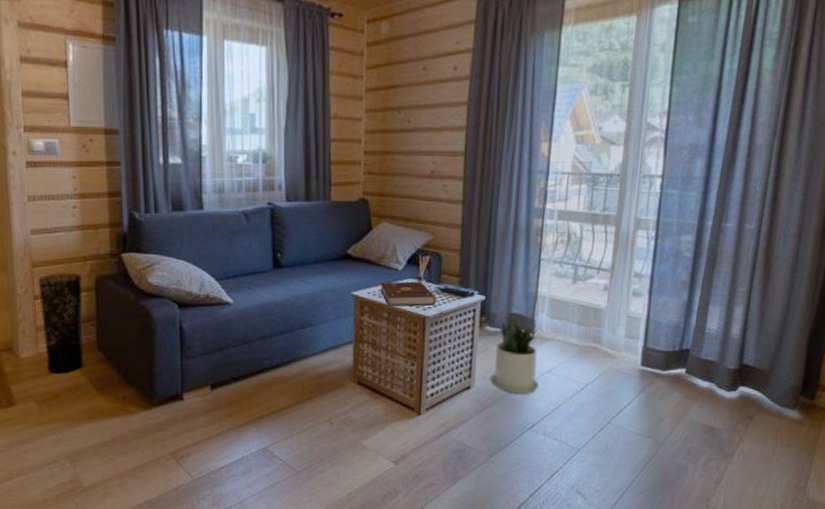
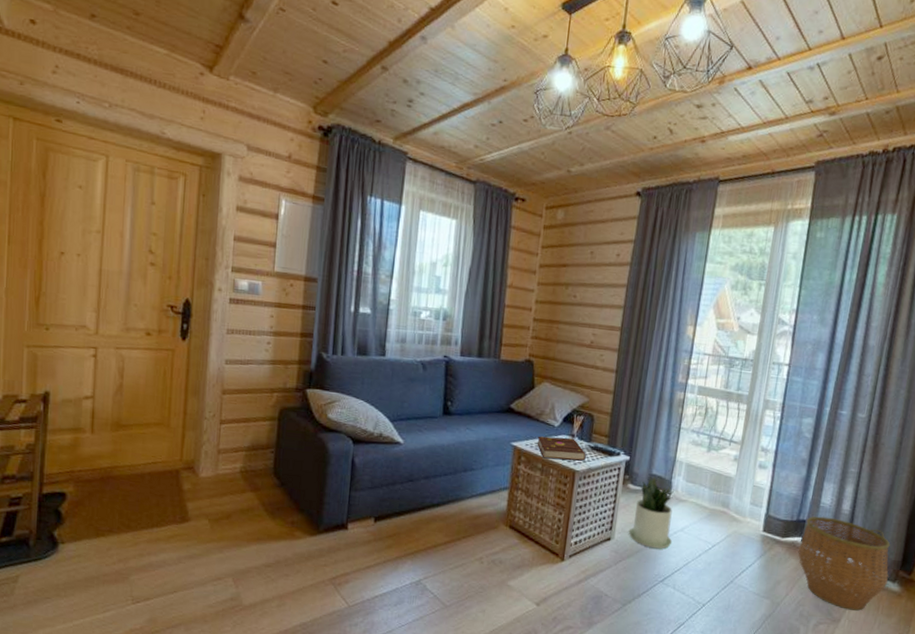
umbrella stand: present [38,273,84,374] -> none [223,401,267,496]
basket: none [682,344,789,443] -> present [798,516,891,611]

